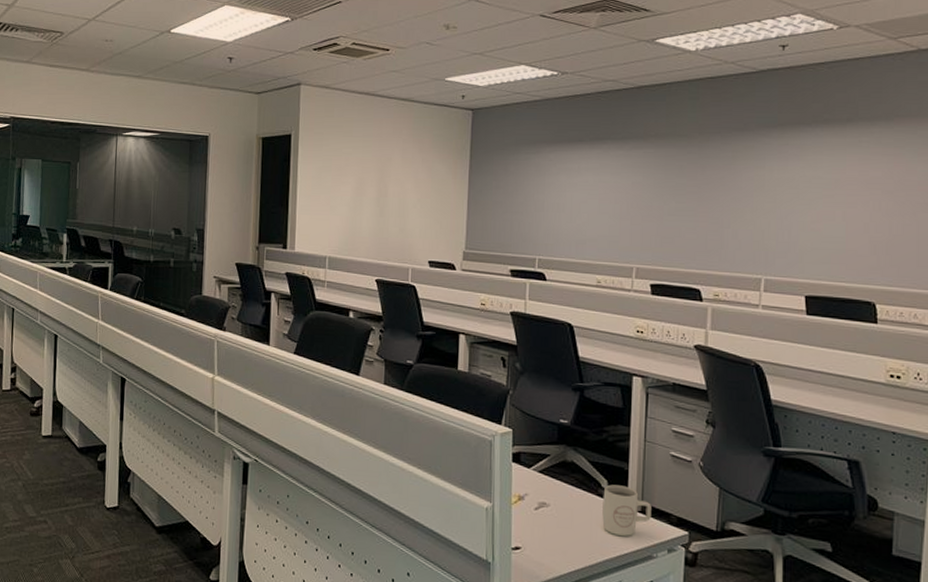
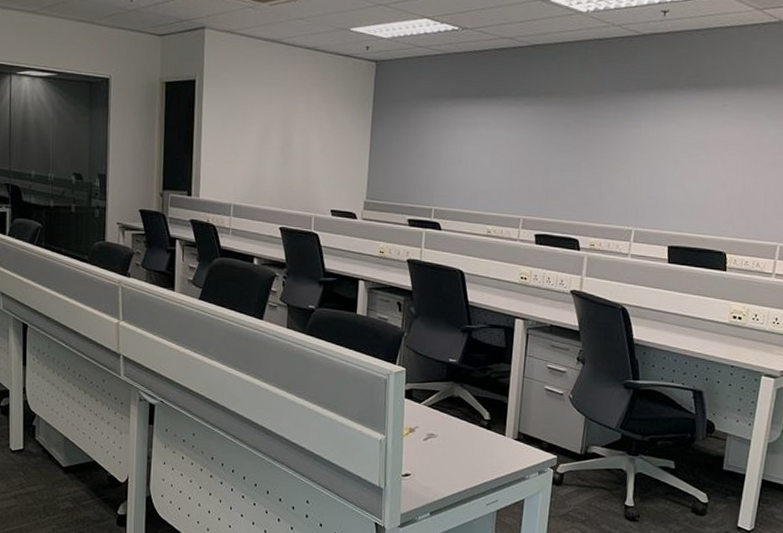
mug: present [602,484,651,537] -> none [483,416,526,462]

